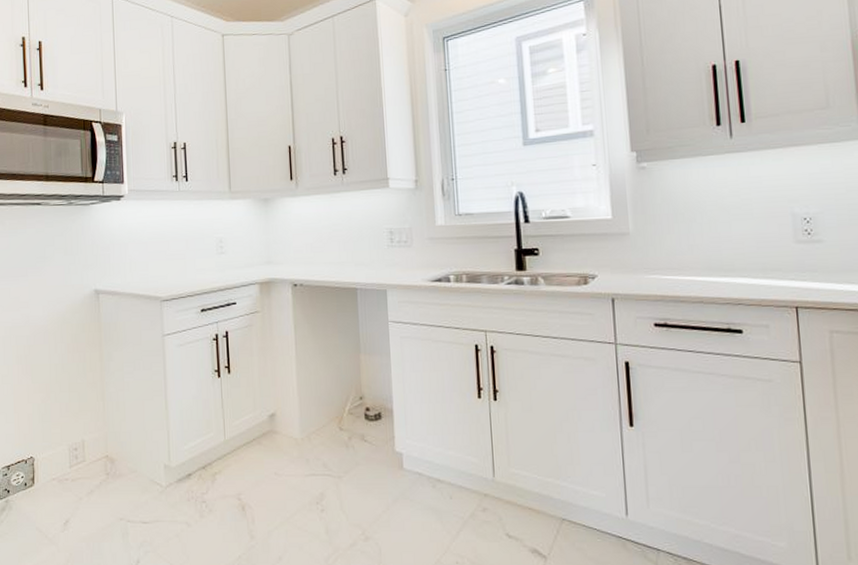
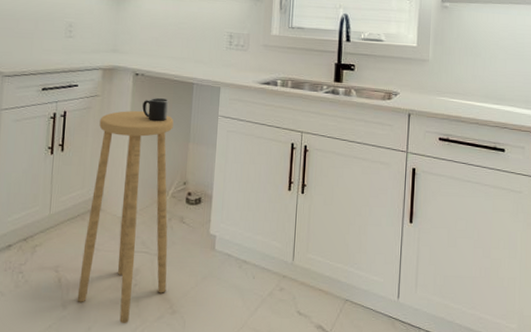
stool: none [263,323,356,552] -> present [77,110,174,323]
mug: none [305,308,334,334] -> present [142,98,169,122]

